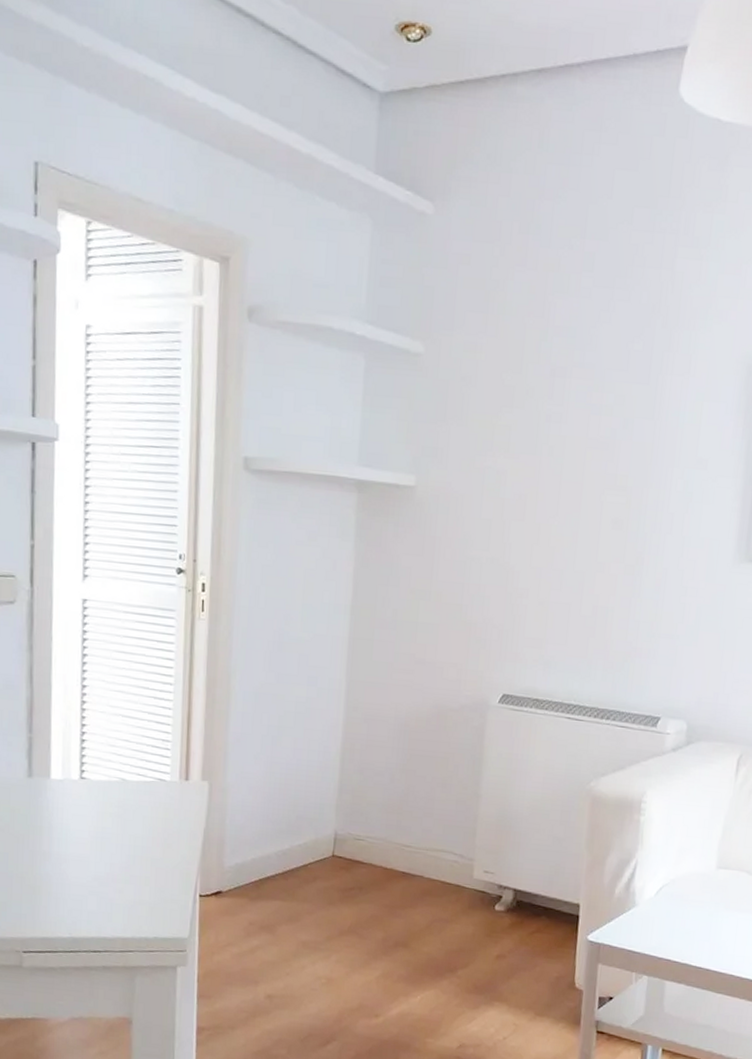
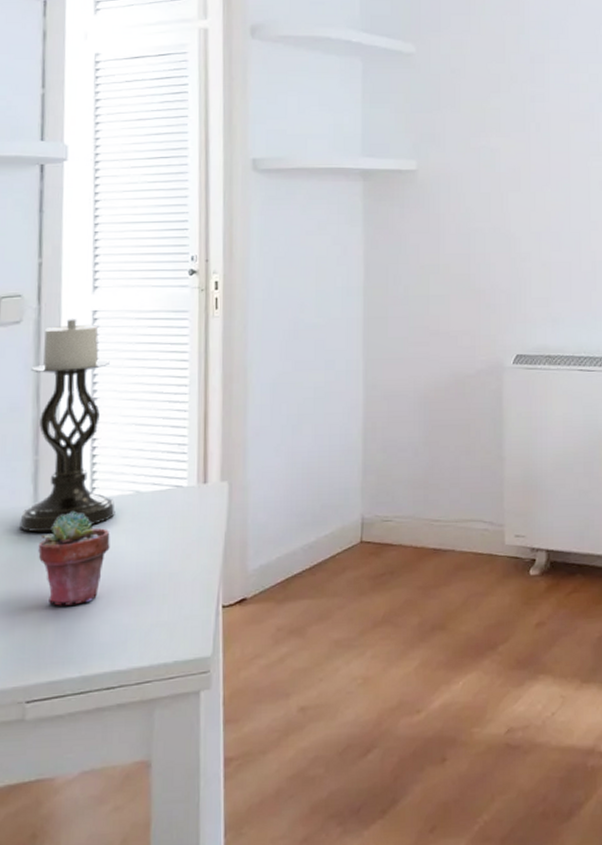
candle holder: none [16,605,103,806] -> present [20,319,115,533]
potted succulent: none [33,790,98,874] -> present [38,512,110,606]

